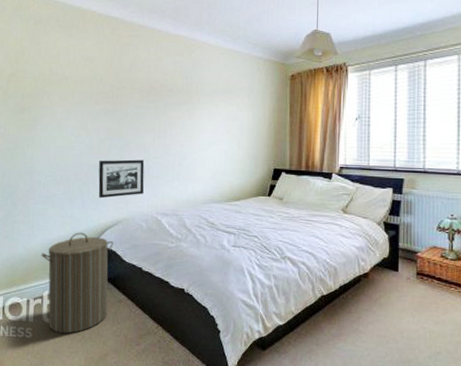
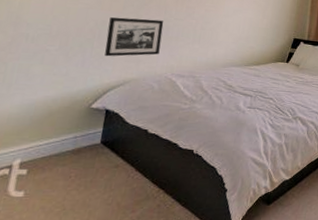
laundry hamper: present [41,232,114,334] -> none [16,92,117,207]

